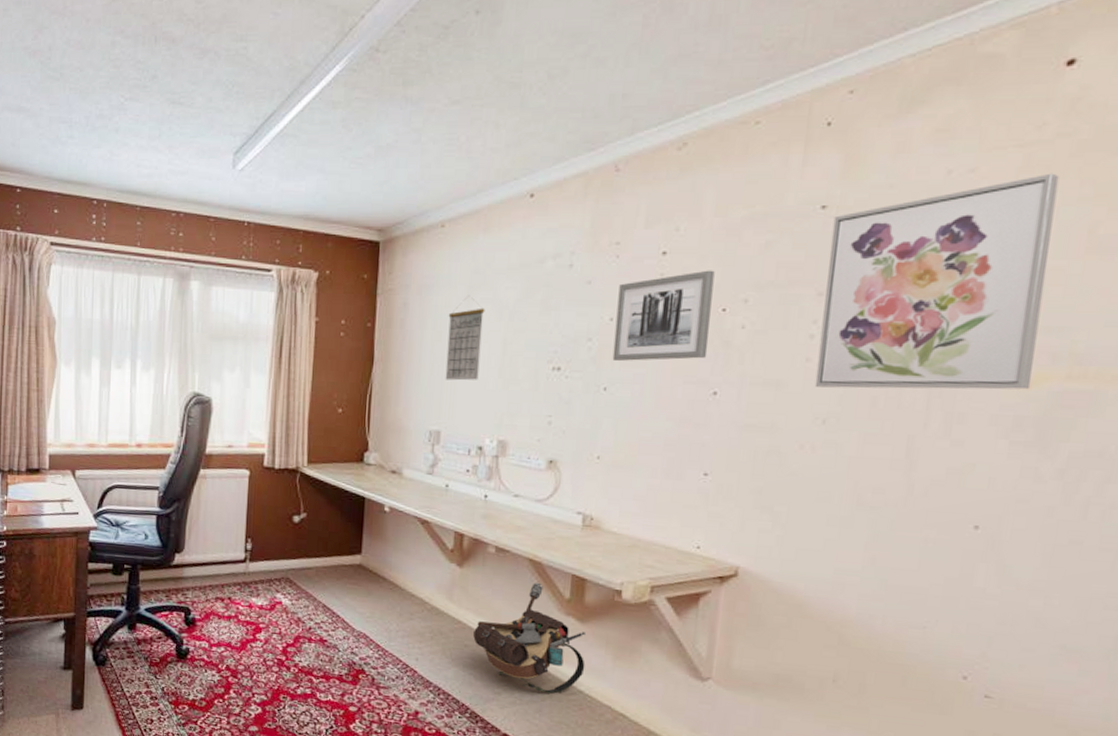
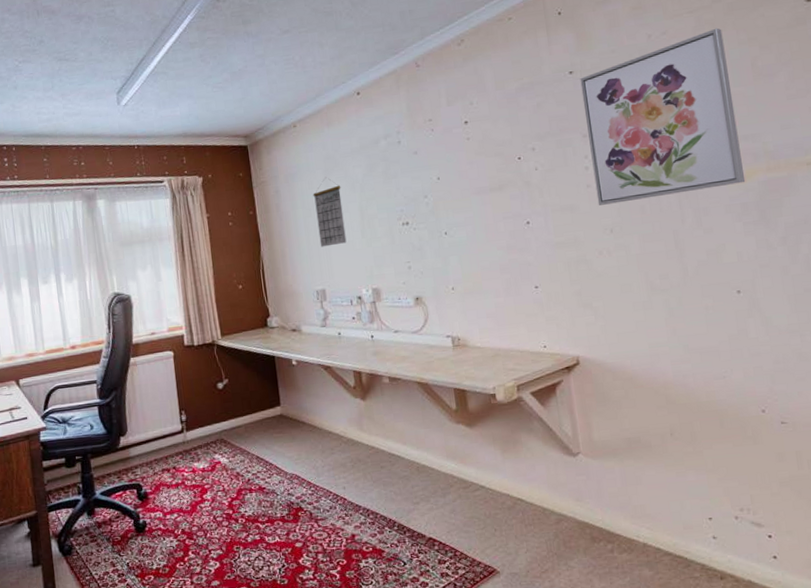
backpack: present [473,582,585,694] -> none [386,400,482,494]
wall art: present [612,270,715,361] -> none [439,130,516,210]

